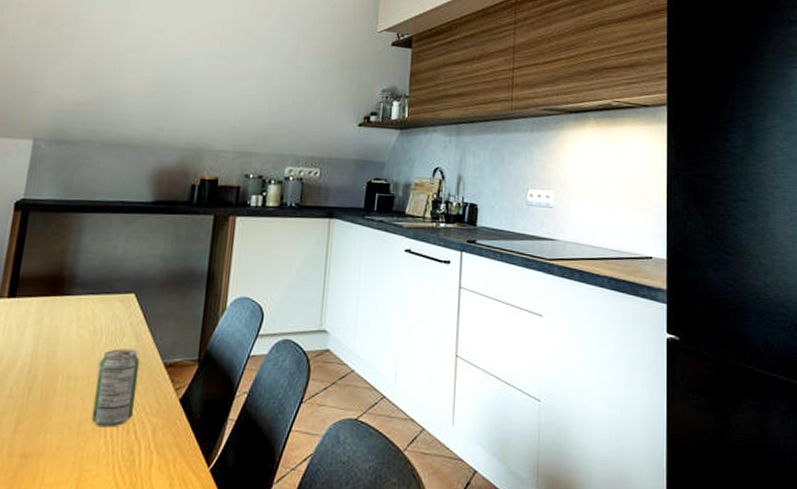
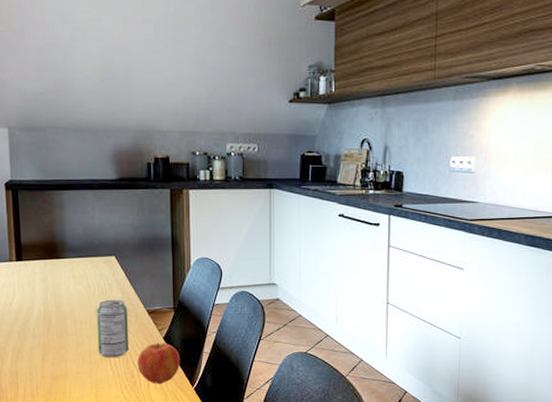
apple: none [140,407,198,465] -> present [137,343,181,385]

